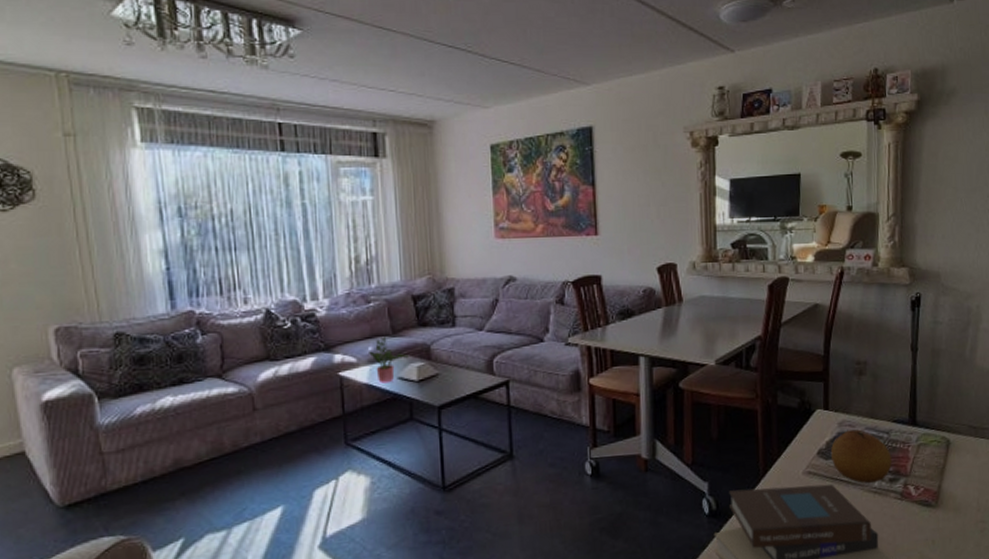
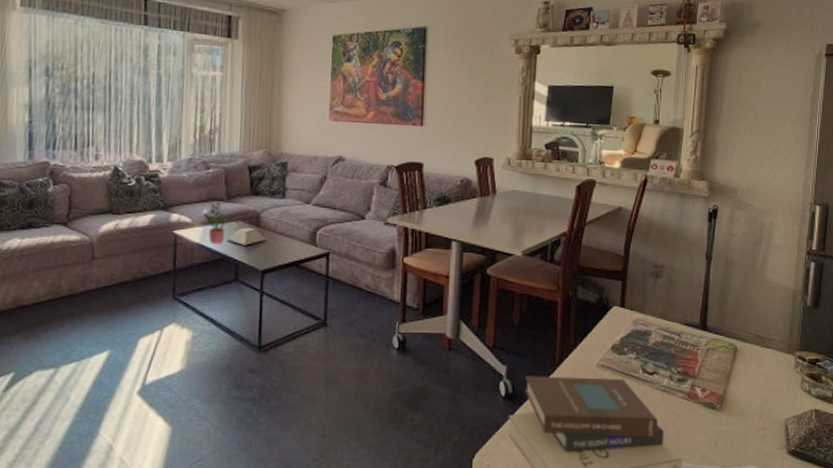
fruit: present [830,429,892,483] -> none [623,329,681,381]

